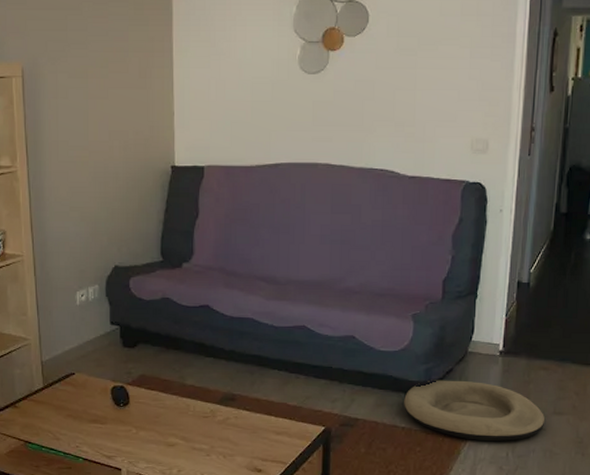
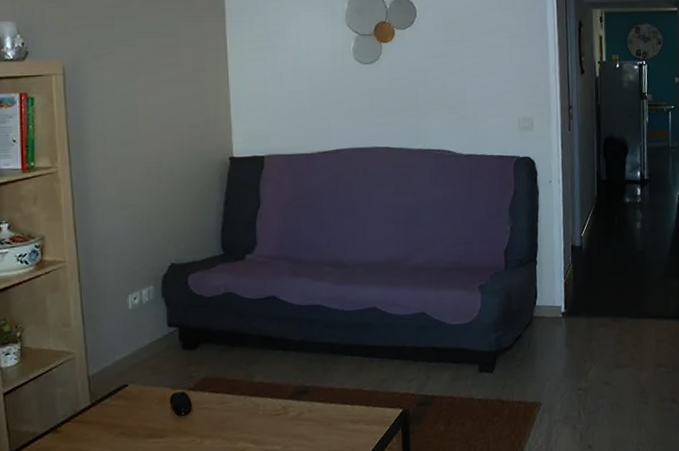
dog bed: present [404,380,546,442] -> none [478,345,610,404]

